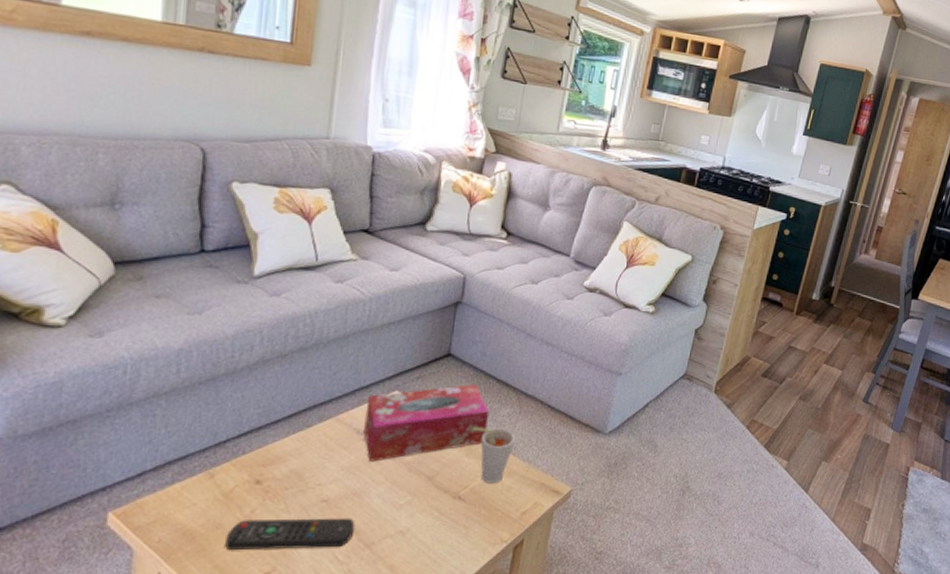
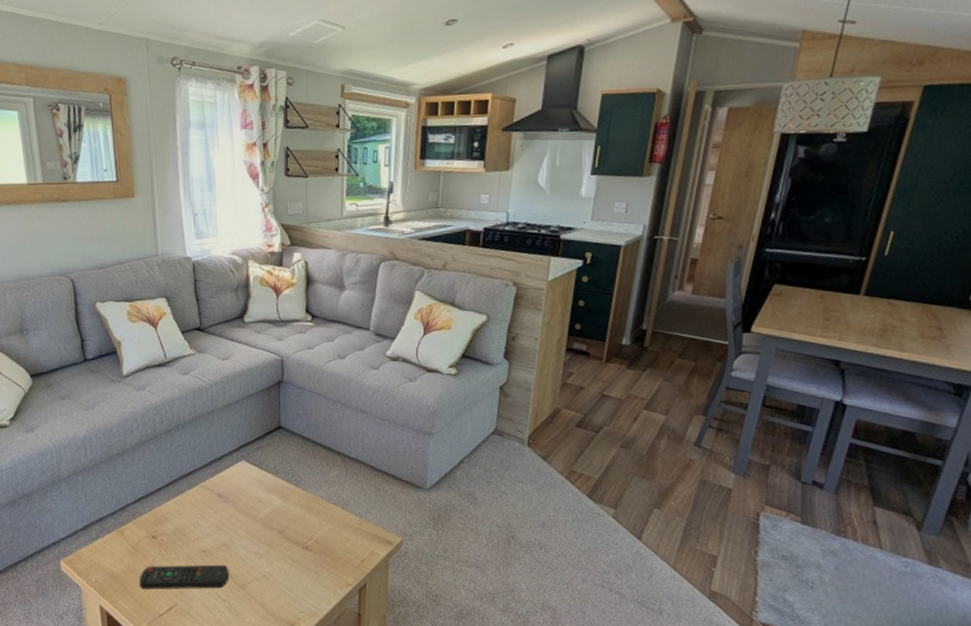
tissue box: present [364,384,490,462] -> none [221,451,321,519]
cup: present [472,428,515,484] -> none [308,488,346,536]

